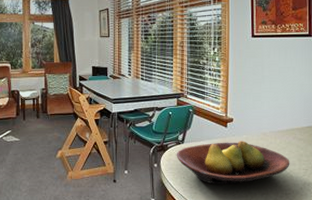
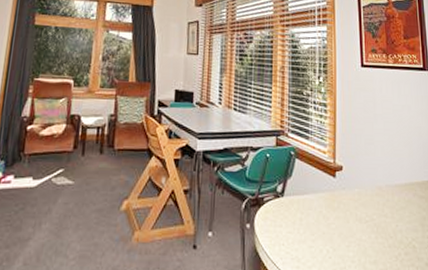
fruit bowl: present [176,141,290,184] -> none [274,196,412,256]

